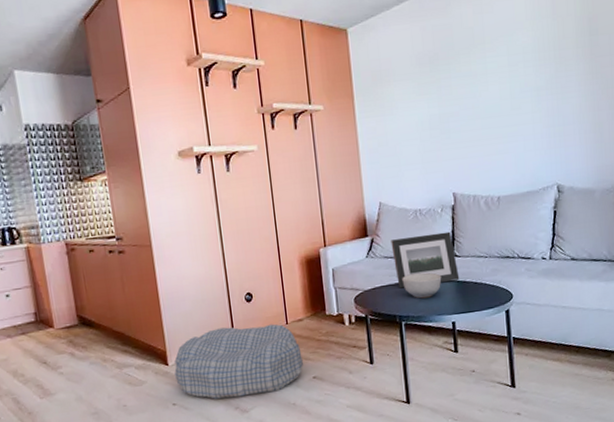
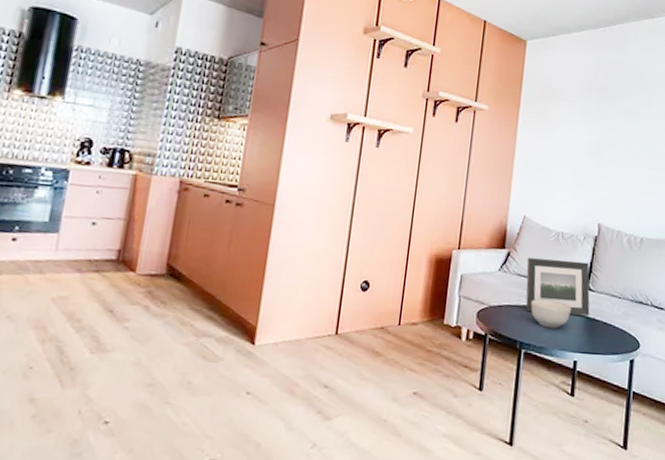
dog bed: present [174,324,303,399] -> none [258,313,408,400]

